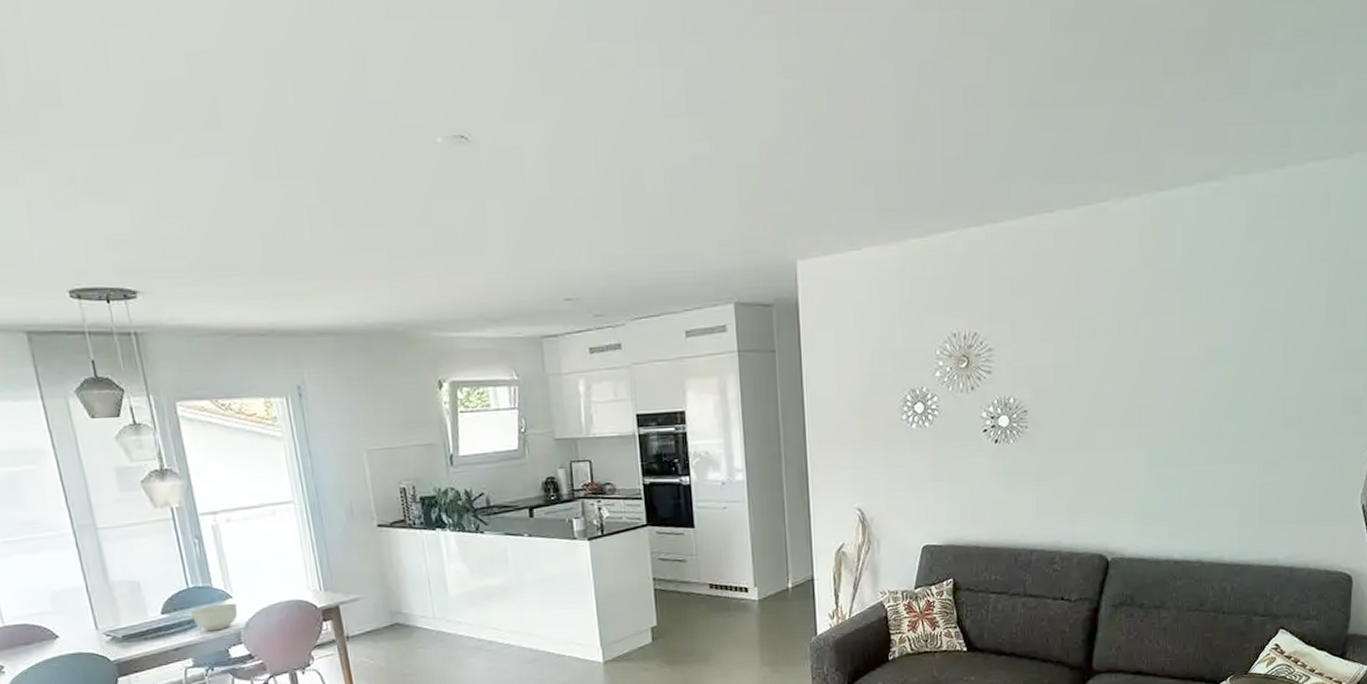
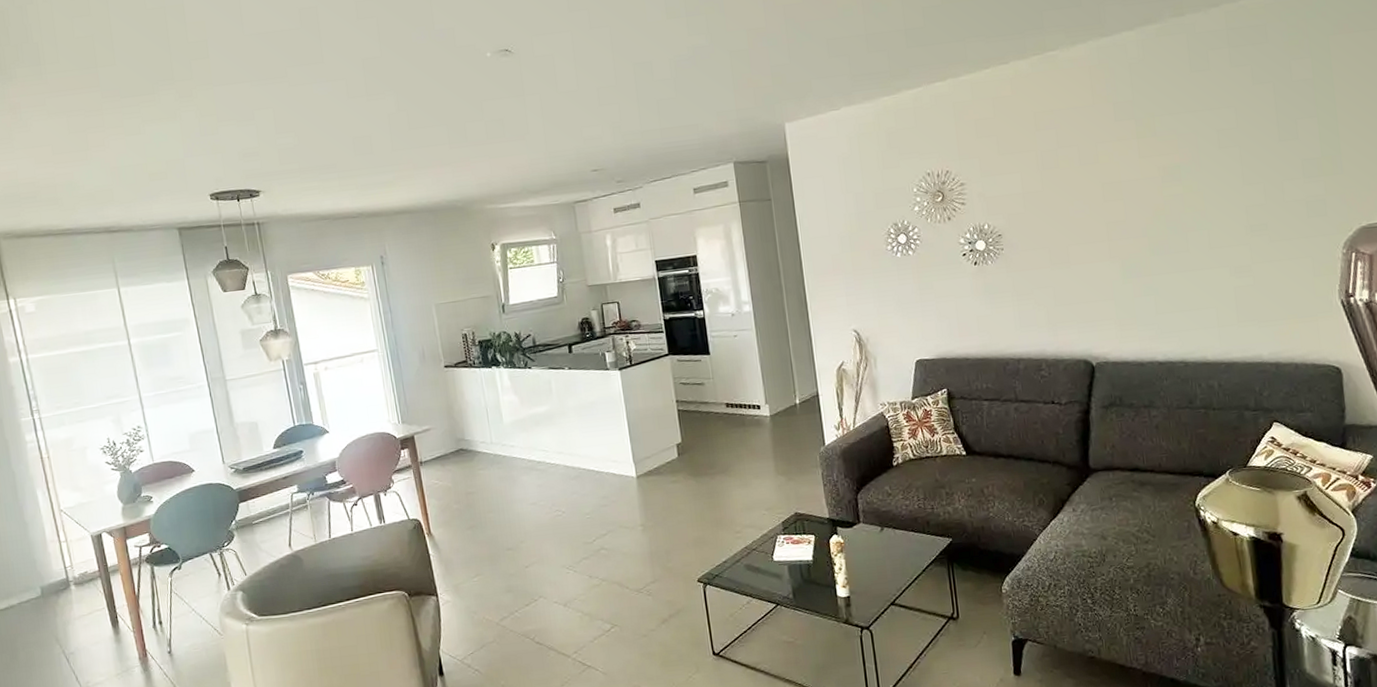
bowl: present [190,603,238,631] -> none [296,437,333,462]

